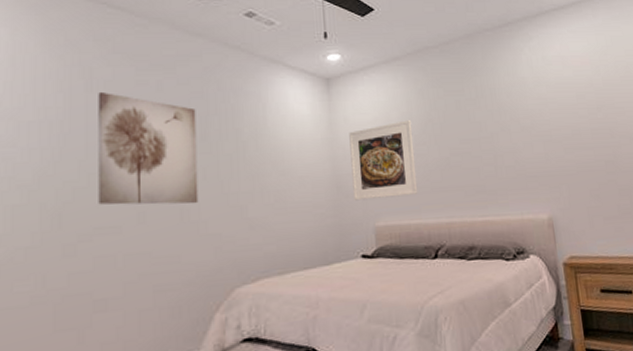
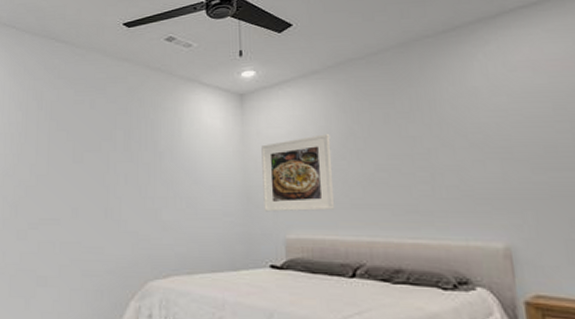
wall art: present [98,91,199,205] -> none [43,109,121,205]

